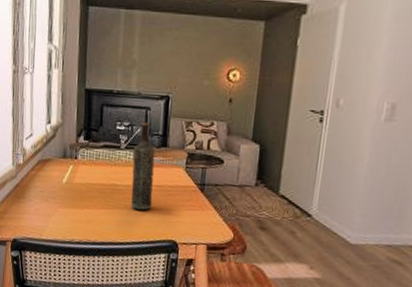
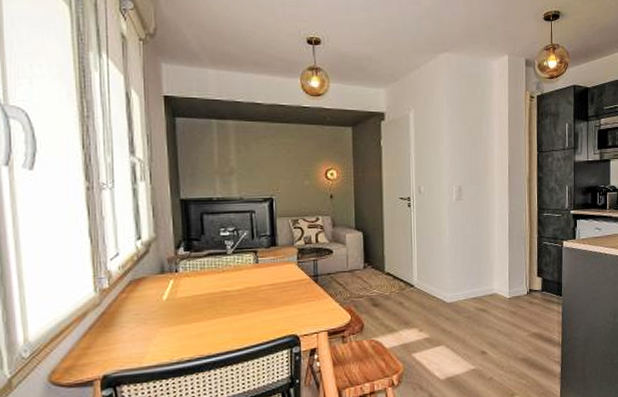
bottle: present [131,122,156,210] -> none [241,225,268,312]

